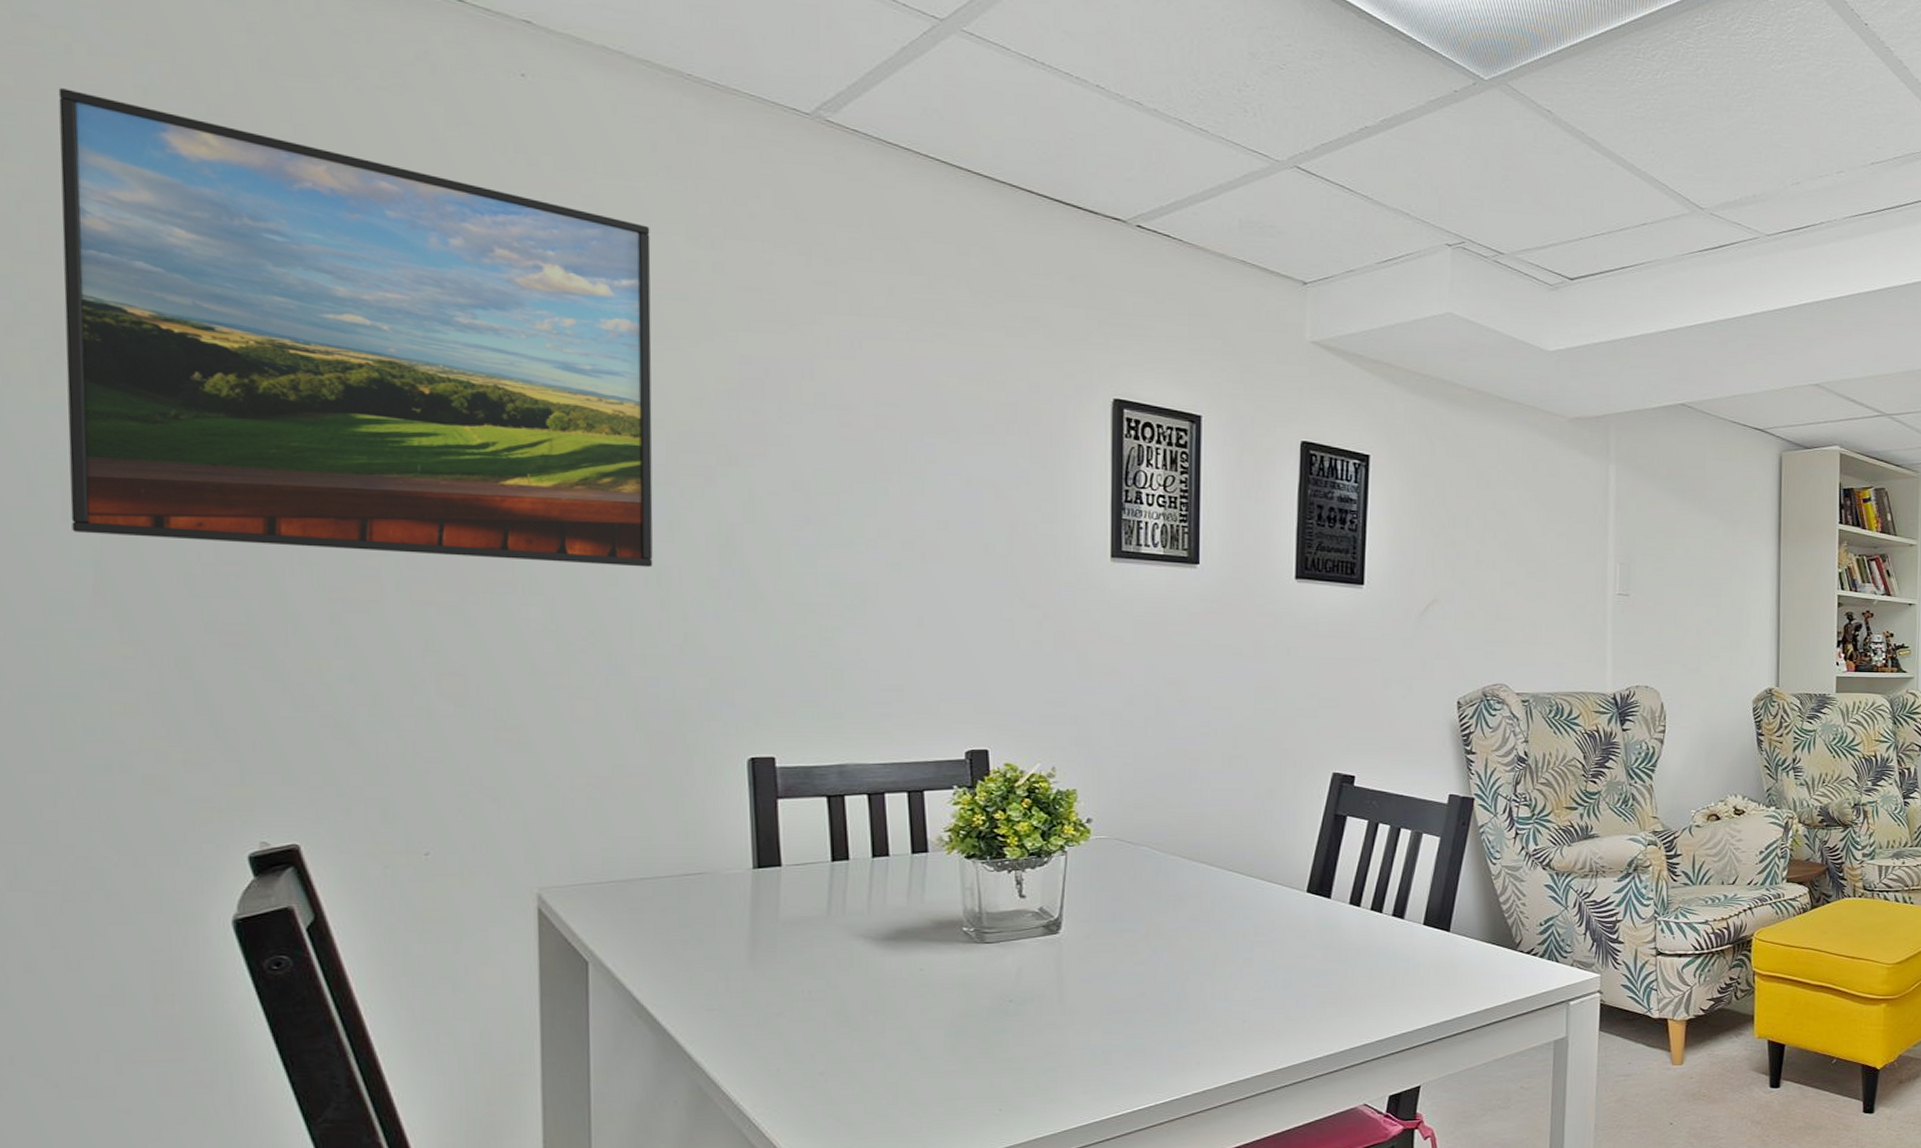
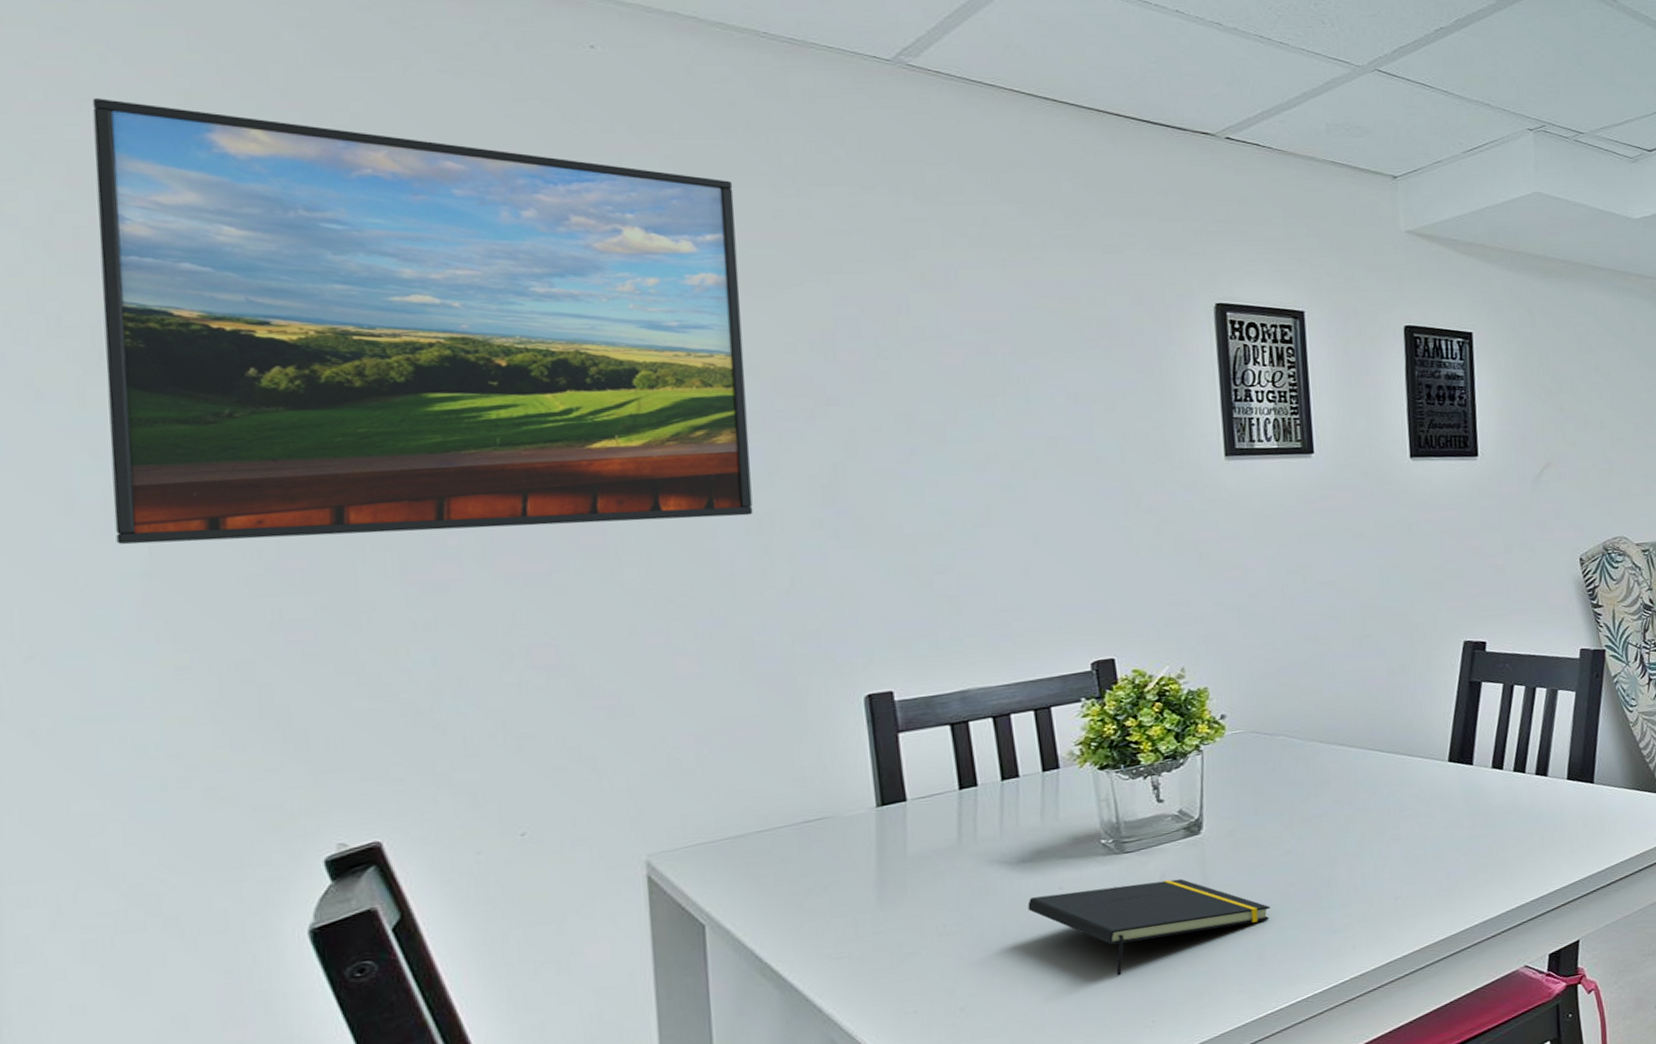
notepad: none [889,974,1121,1061] -> present [1027,878,1271,976]

